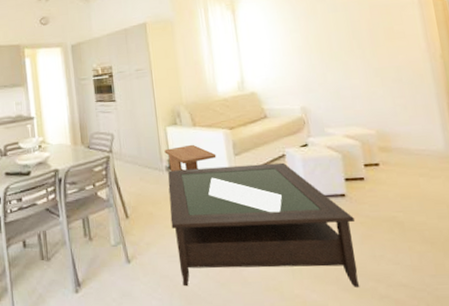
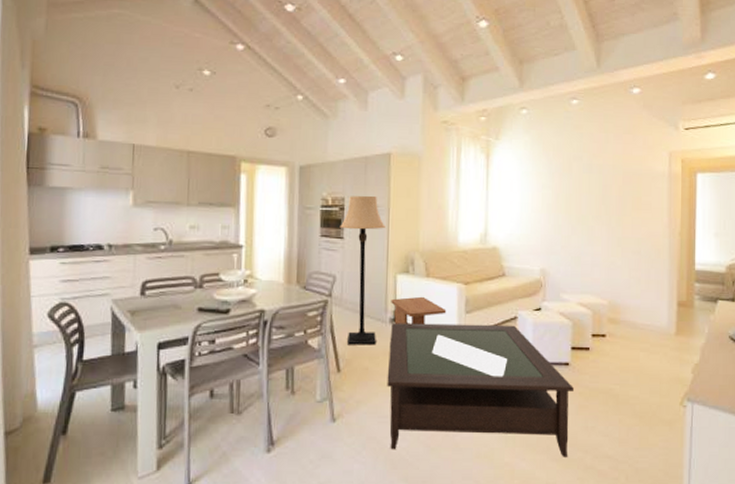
lamp: none [111,61,157,194] -> present [340,195,385,346]

